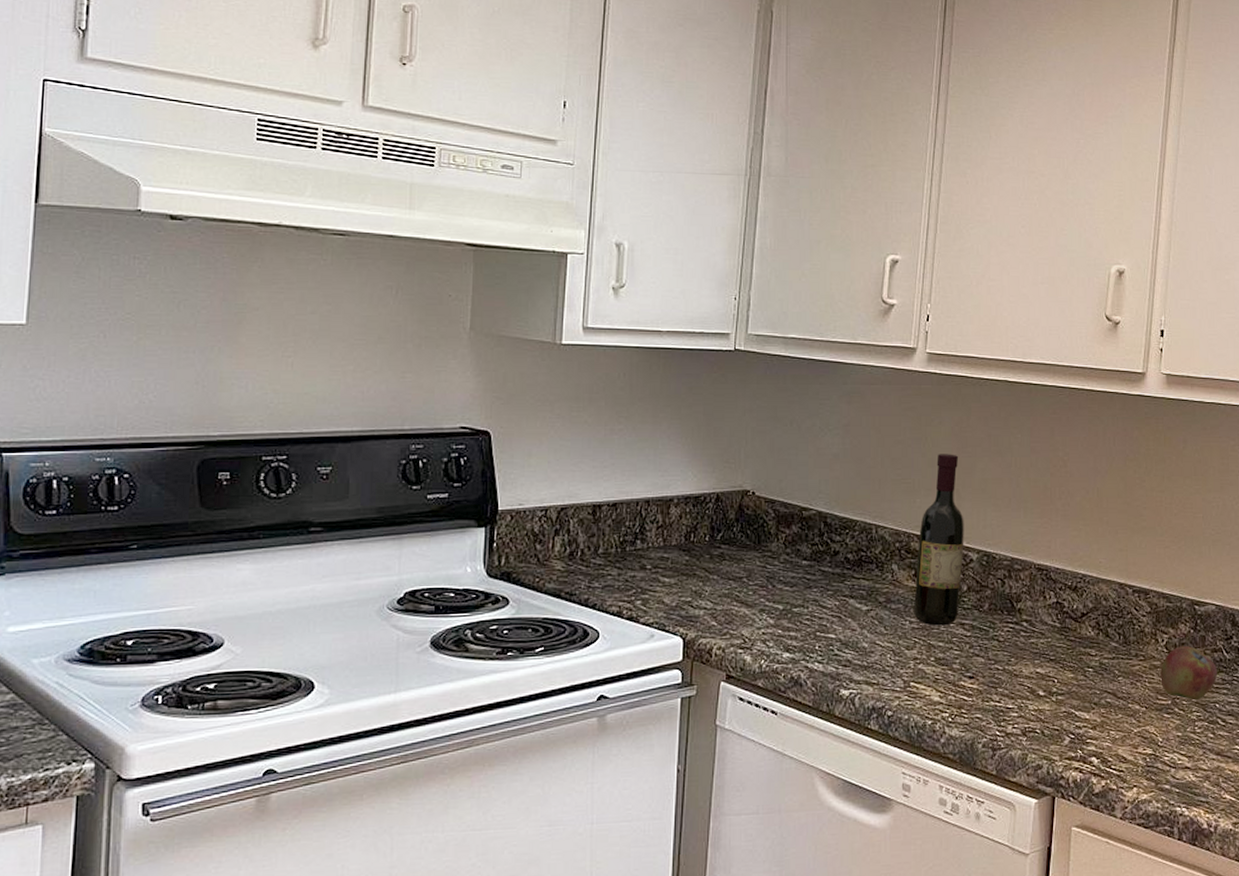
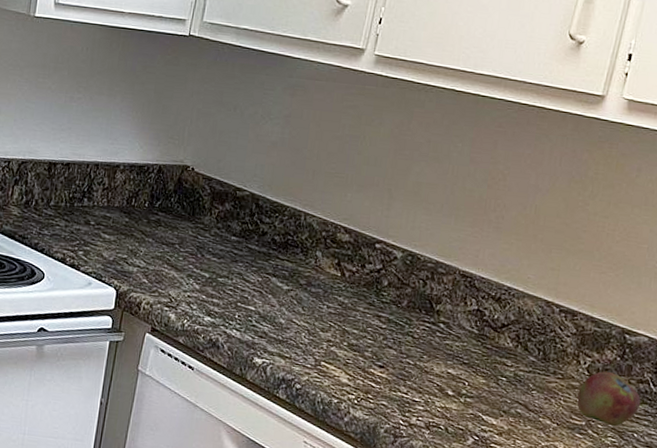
wine bottle: present [913,454,964,626] -> none [331,153,394,315]

